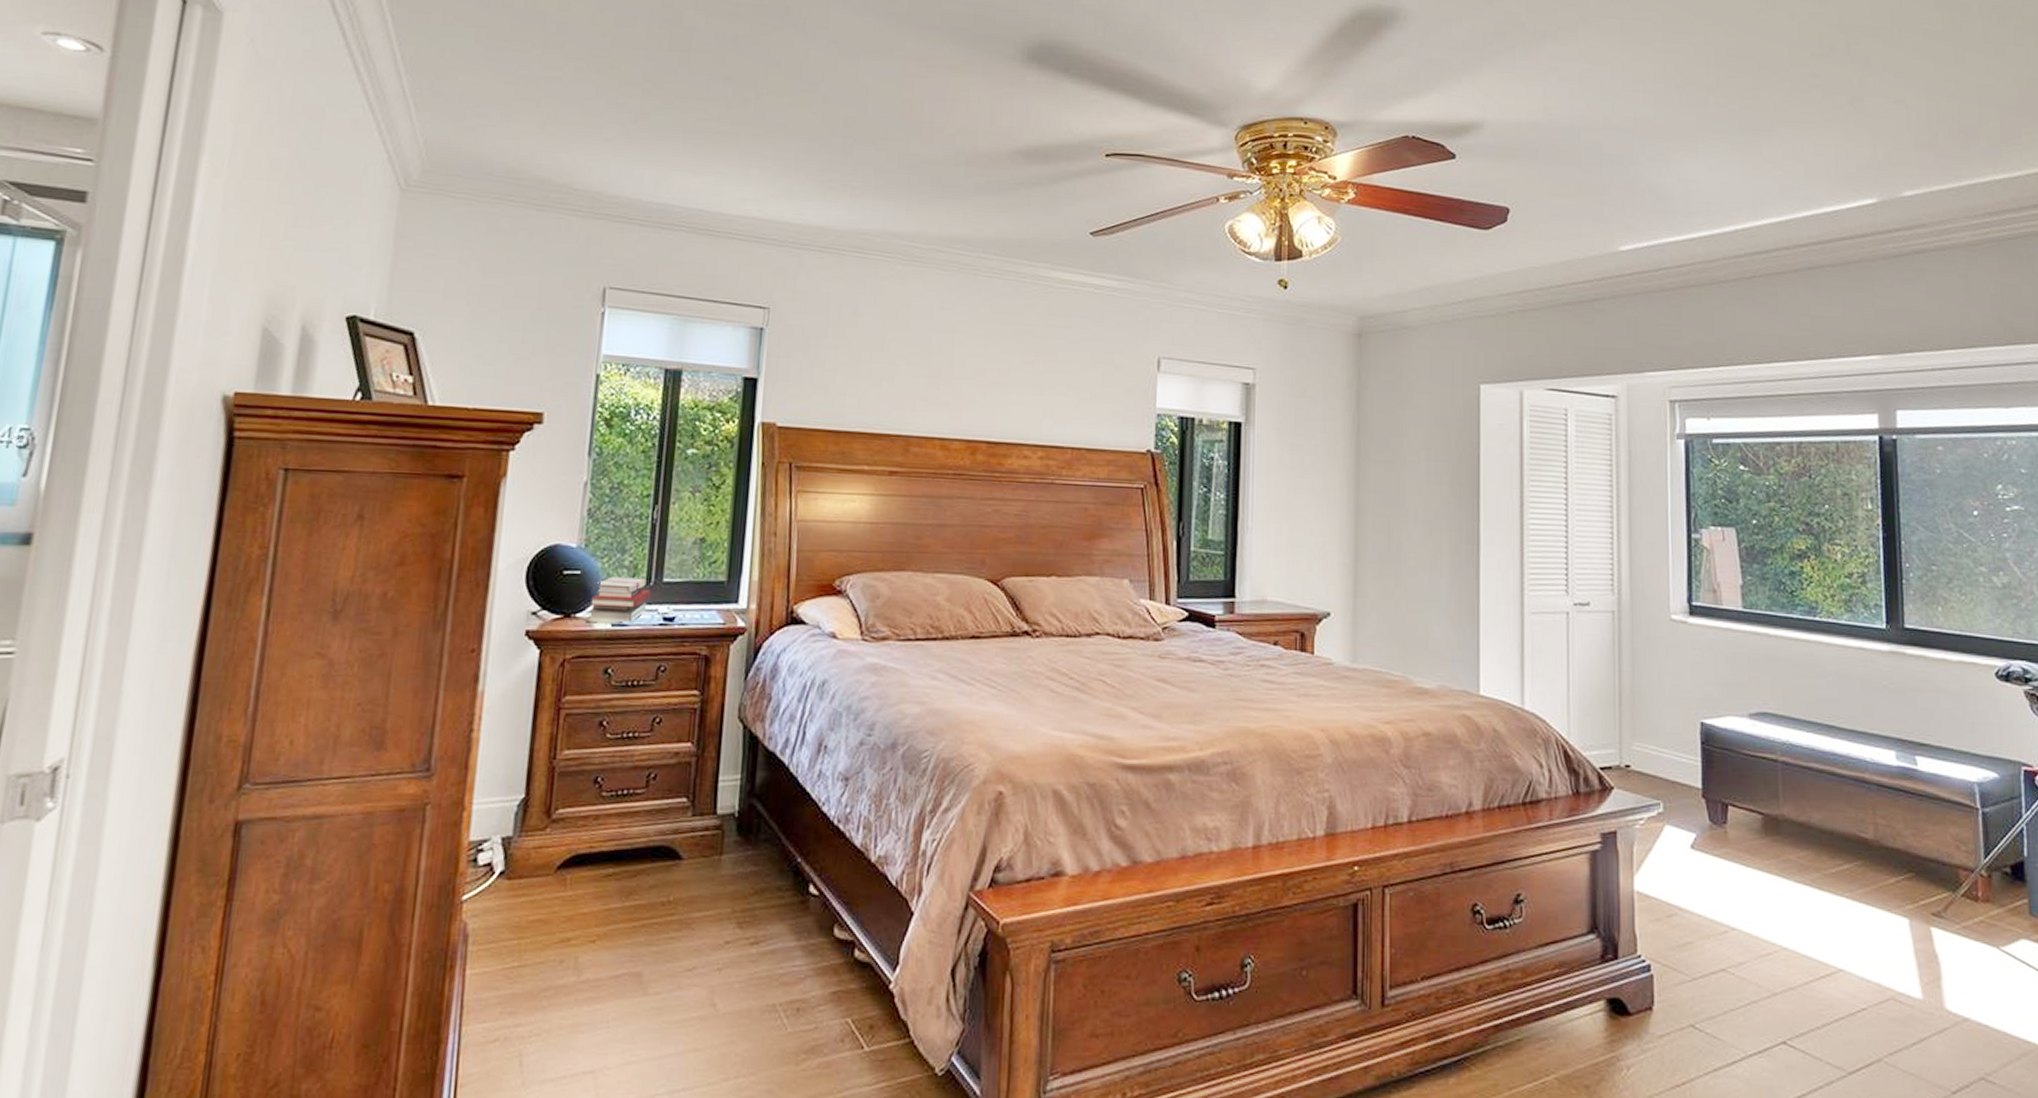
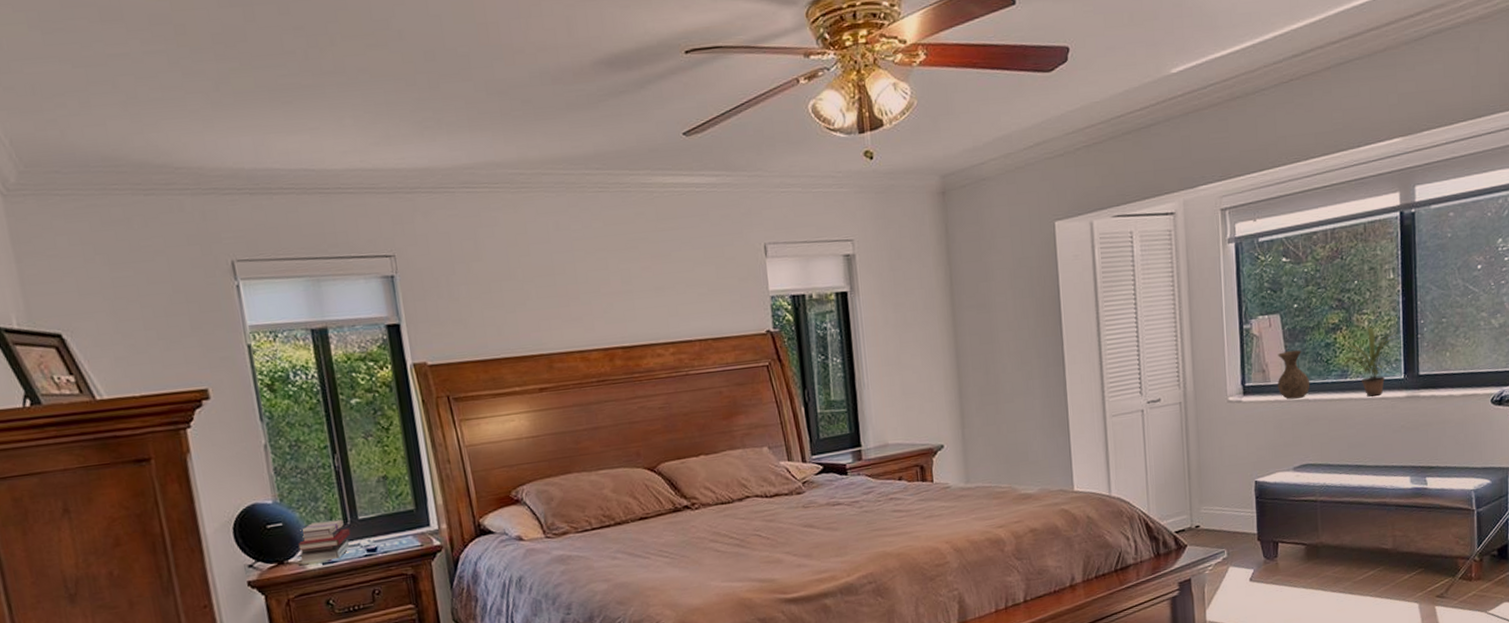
vase: none [1731,572,1771,631] -> present [1278,350,1310,399]
potted plant: none [1811,560,1883,644] -> present [1343,326,1402,397]

